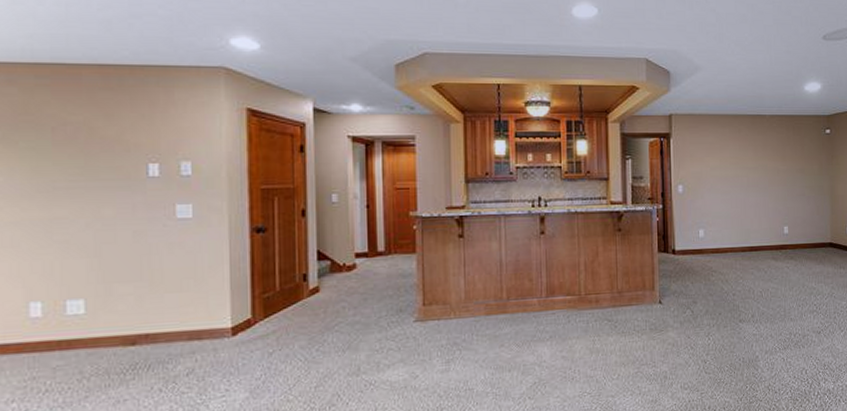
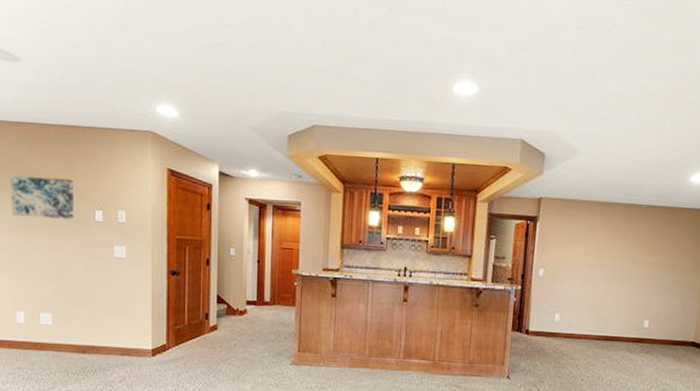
wall art: none [23,128,118,179] -> present [10,175,74,219]

